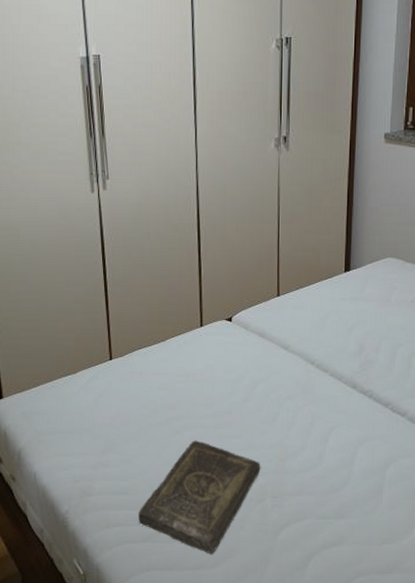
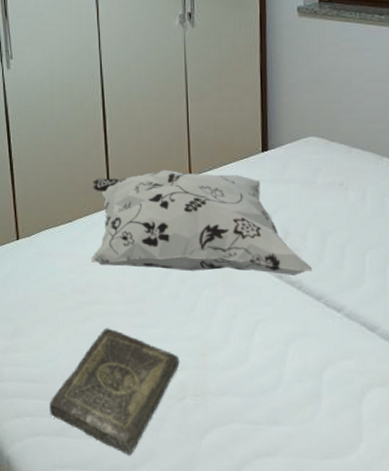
decorative pillow: none [181,290,383,385] -> present [90,170,313,276]

